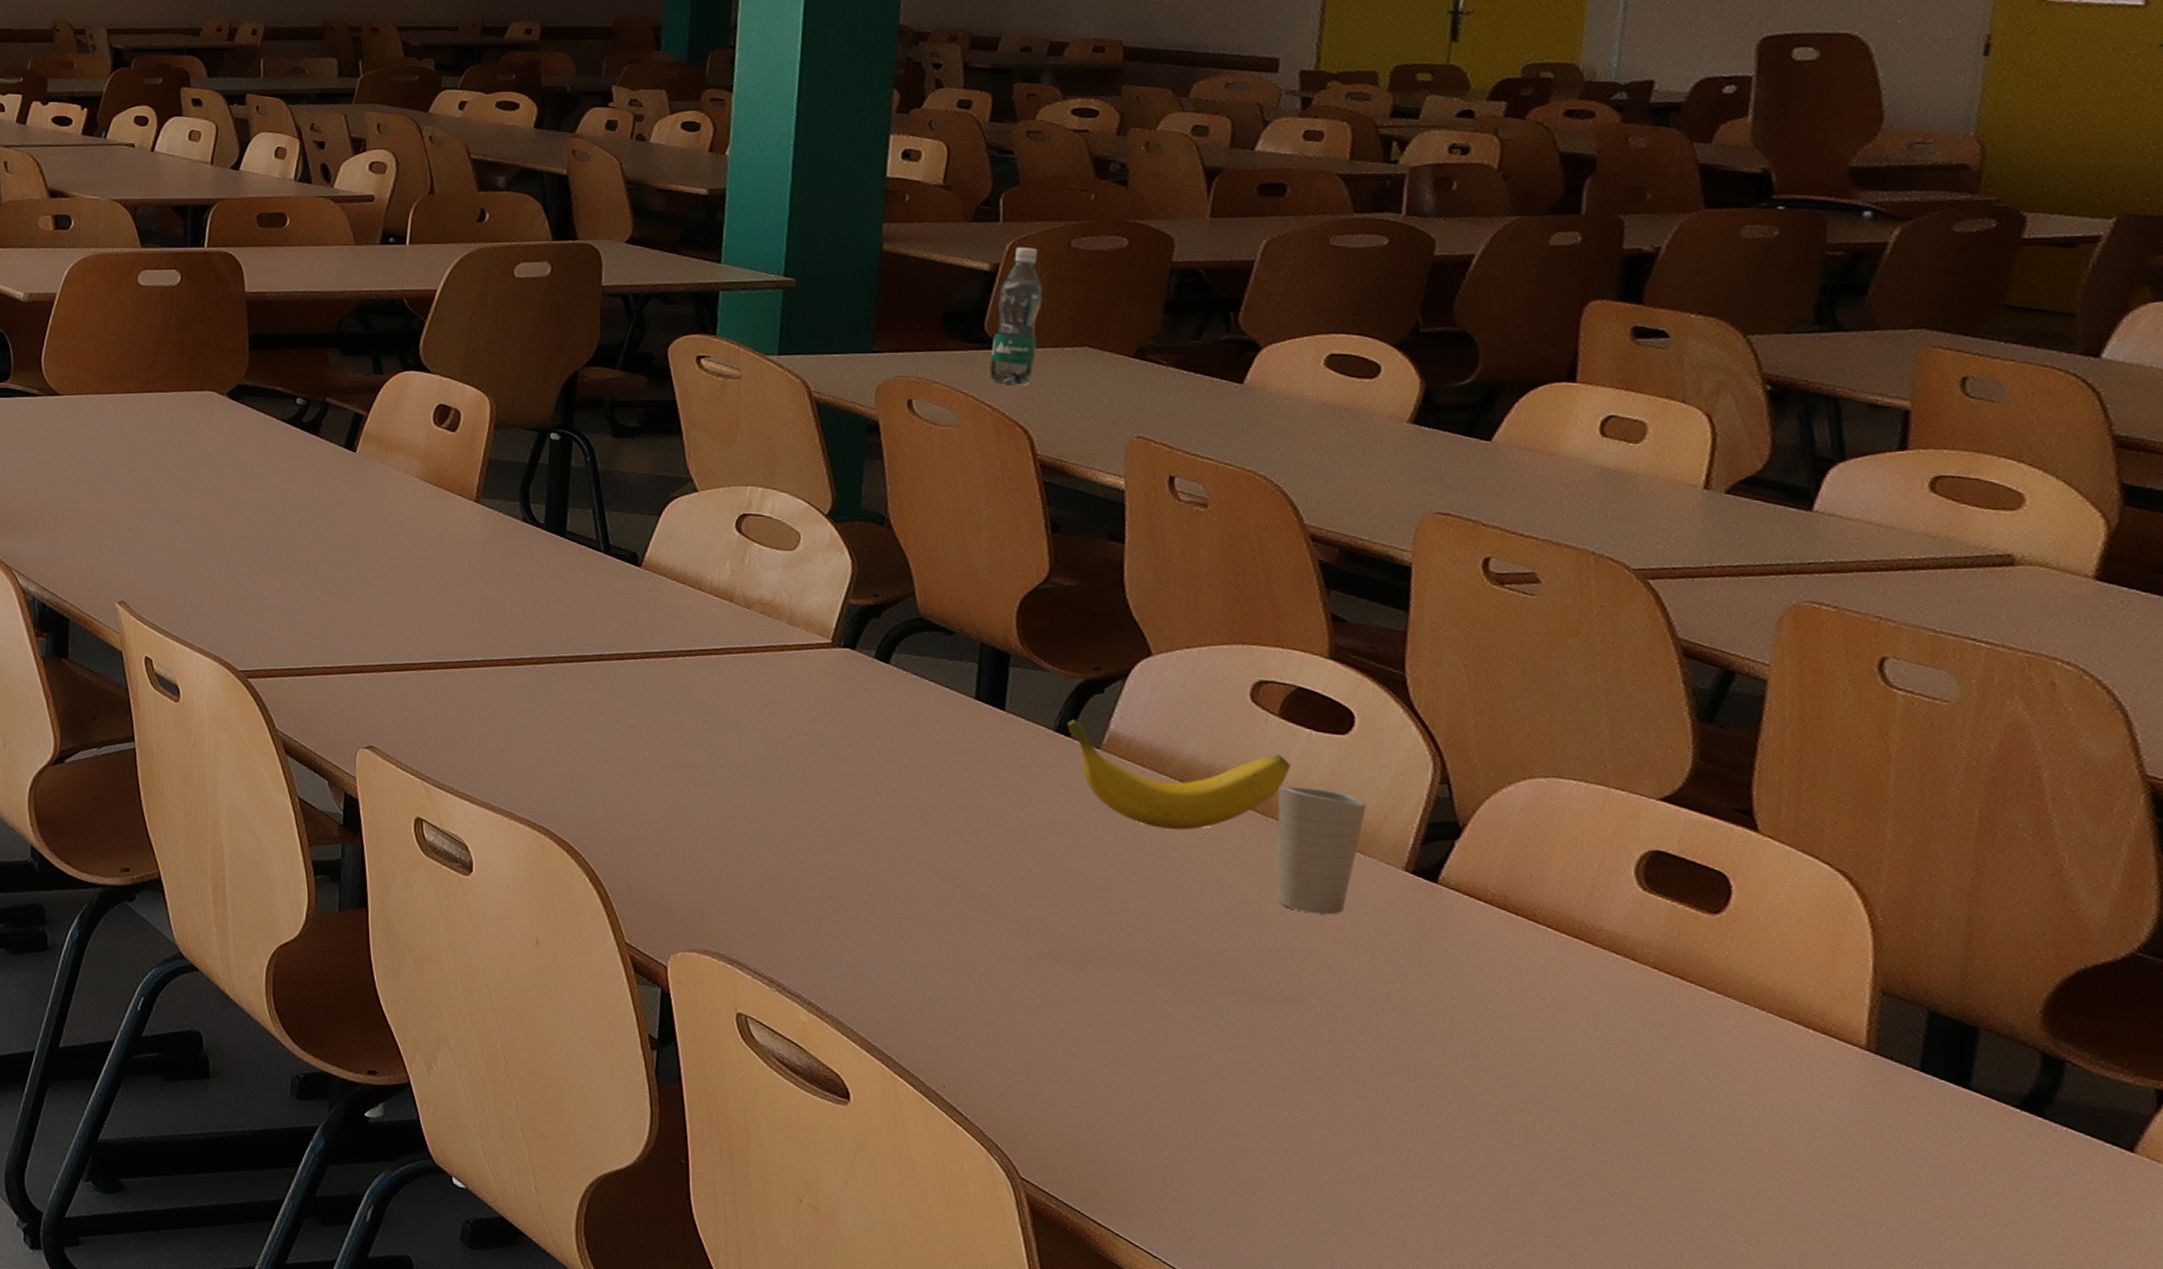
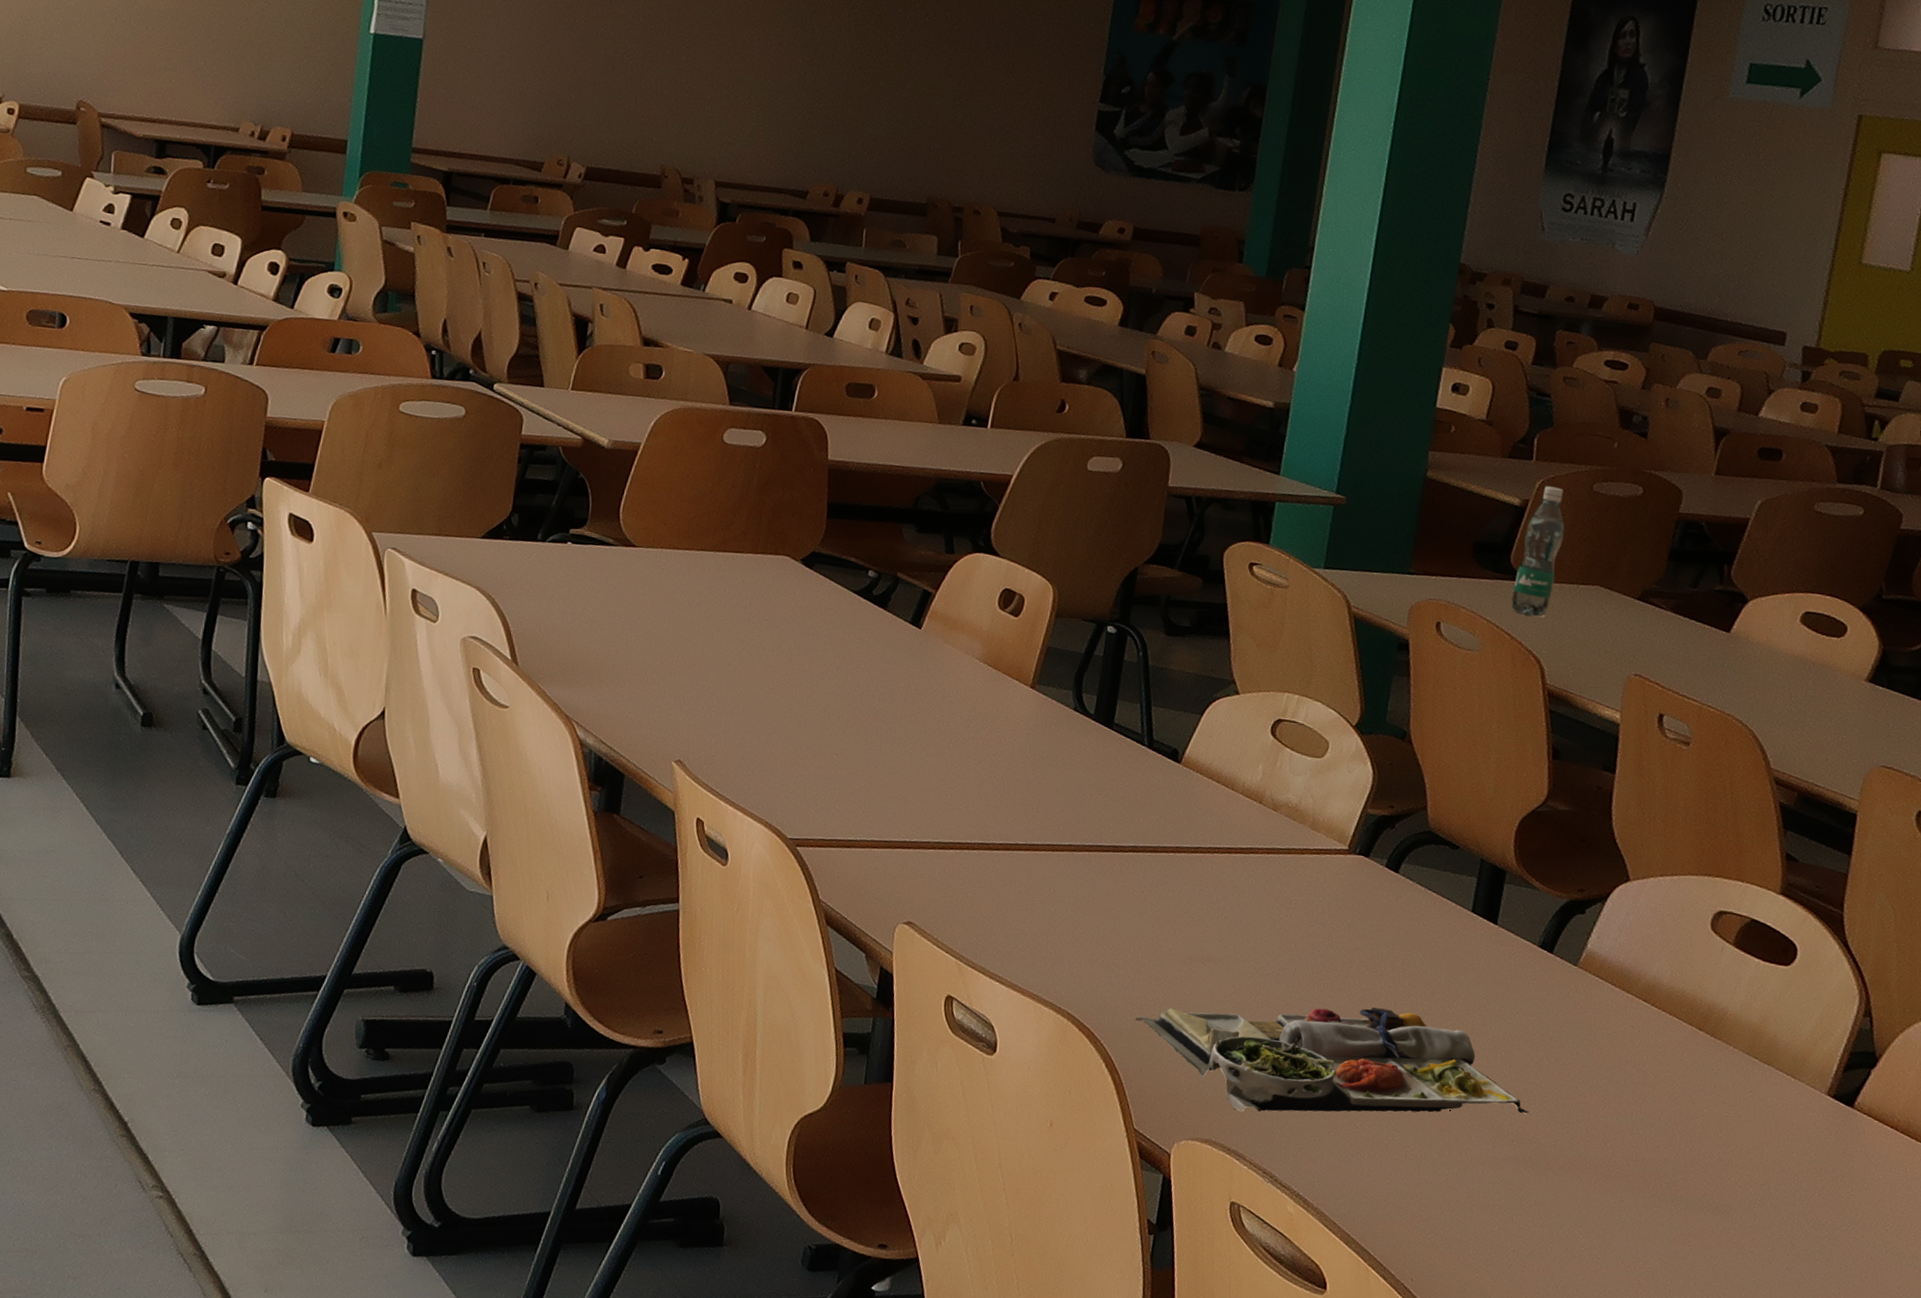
food tray: none [617,805,1060,920] -> present [1135,1007,1530,1114]
banana: present [1067,720,1290,830] -> none [1550,937,1740,1047]
cup: present [1277,785,1366,915] -> none [1718,1010,1800,1133]

